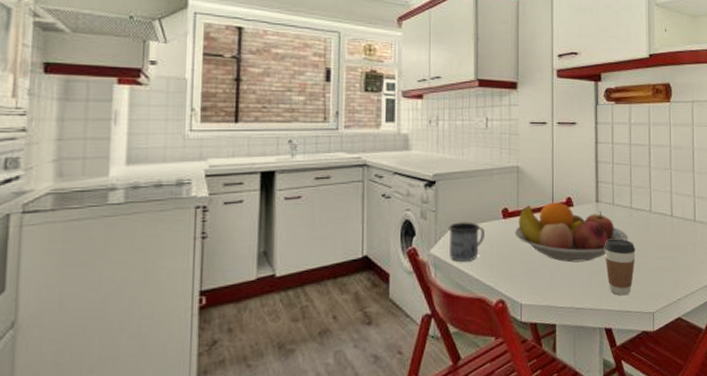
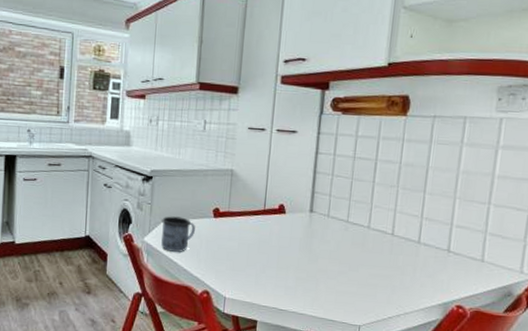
fruit bowl: present [514,202,629,263] -> none [224,207,342,268]
coffee cup: present [604,238,636,296] -> none [313,249,348,305]

